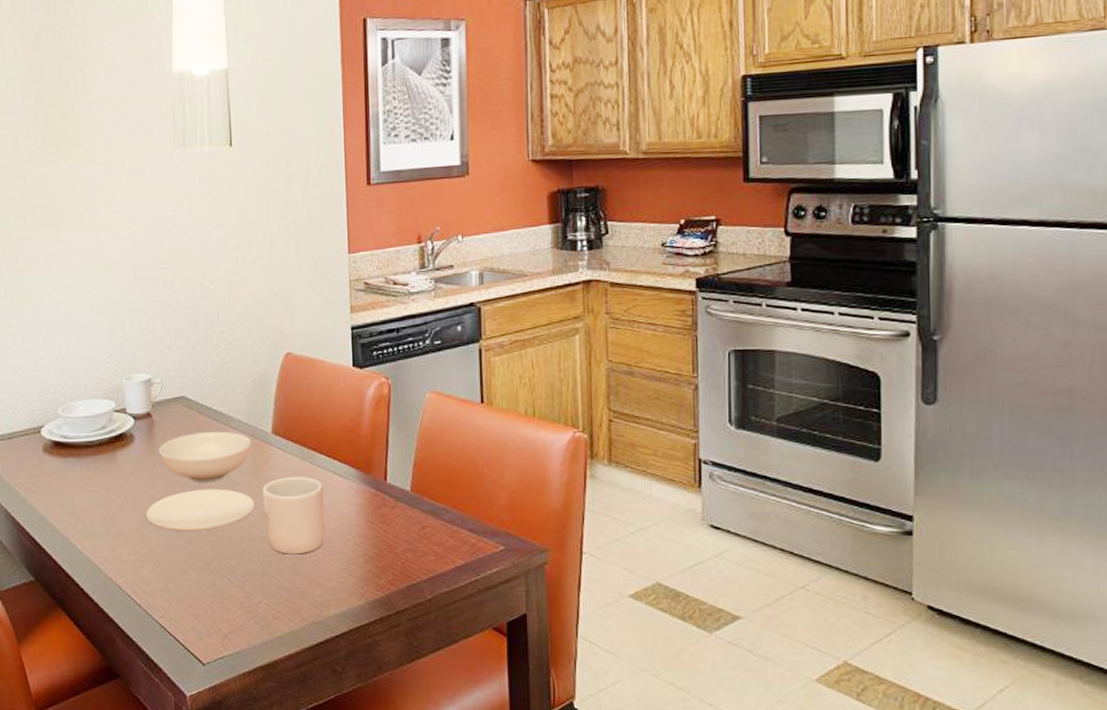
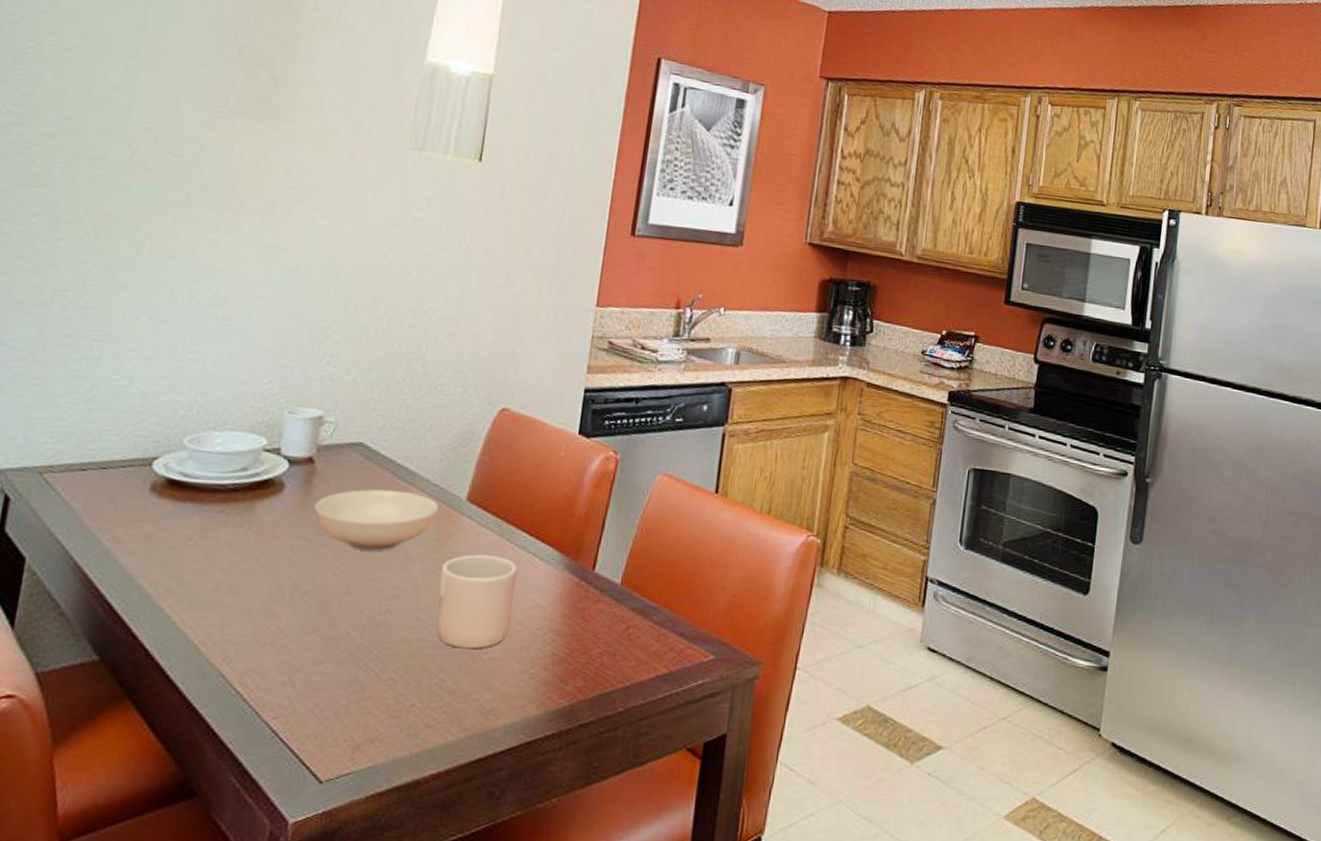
plate: present [146,489,255,531] -> none [279,559,429,612]

